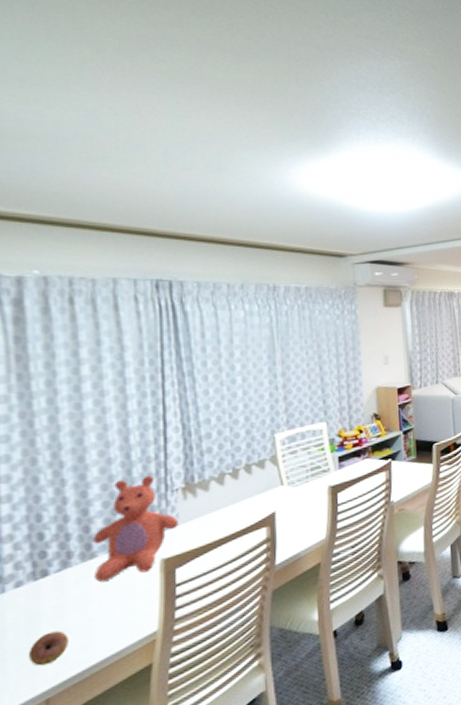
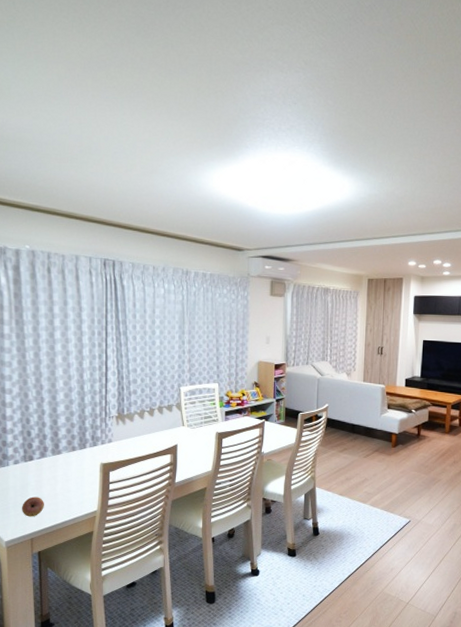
teddy bear: present [93,475,178,583] -> none [59,403,113,471]

